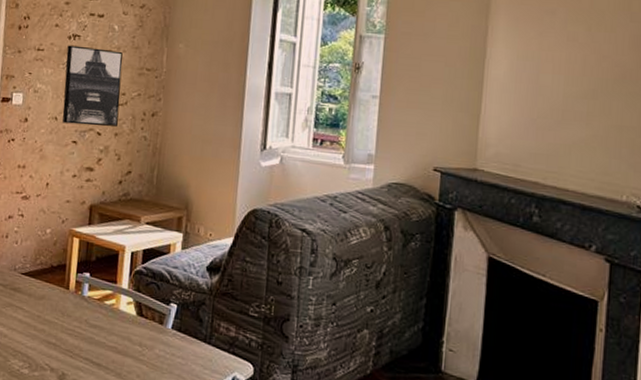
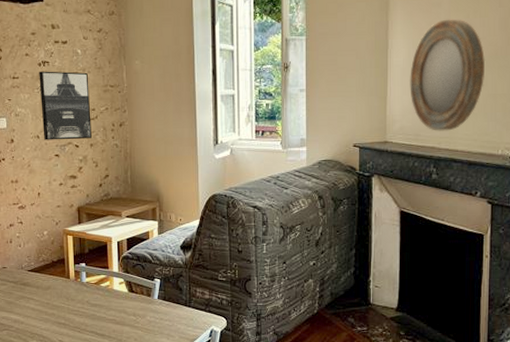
home mirror: none [510,30,610,165] -> present [410,19,486,131]

